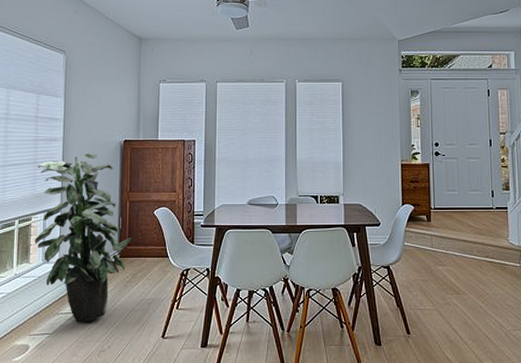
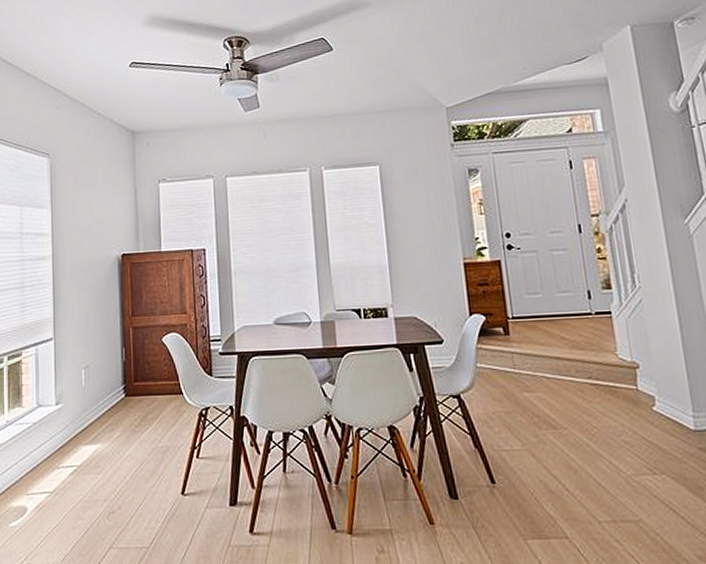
indoor plant: present [34,153,132,322] -> none [25,271,139,477]

